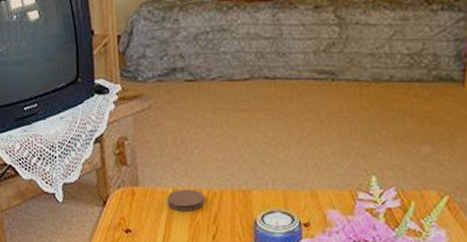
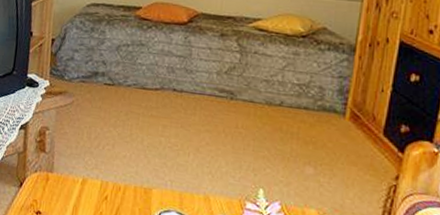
coaster: present [167,189,205,212] -> none [76,179,110,202]

